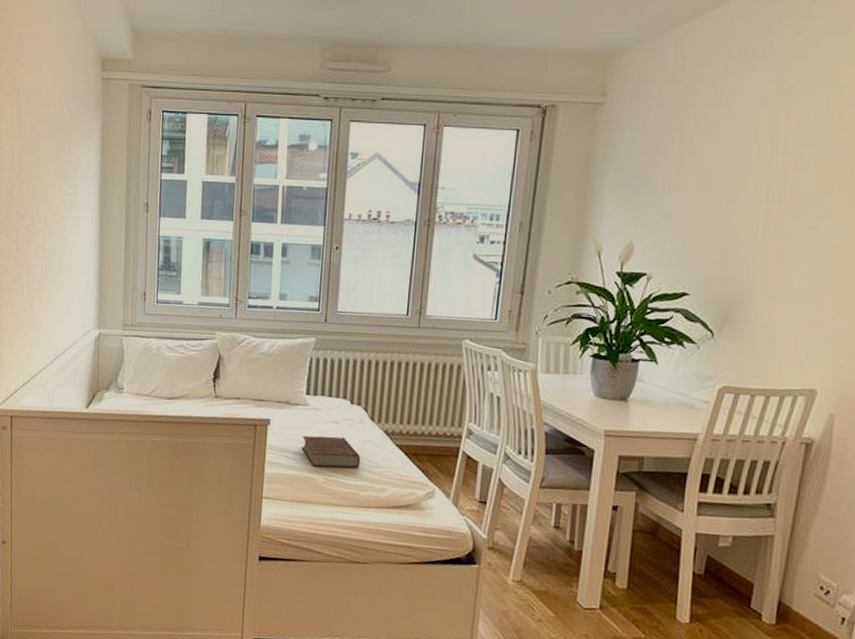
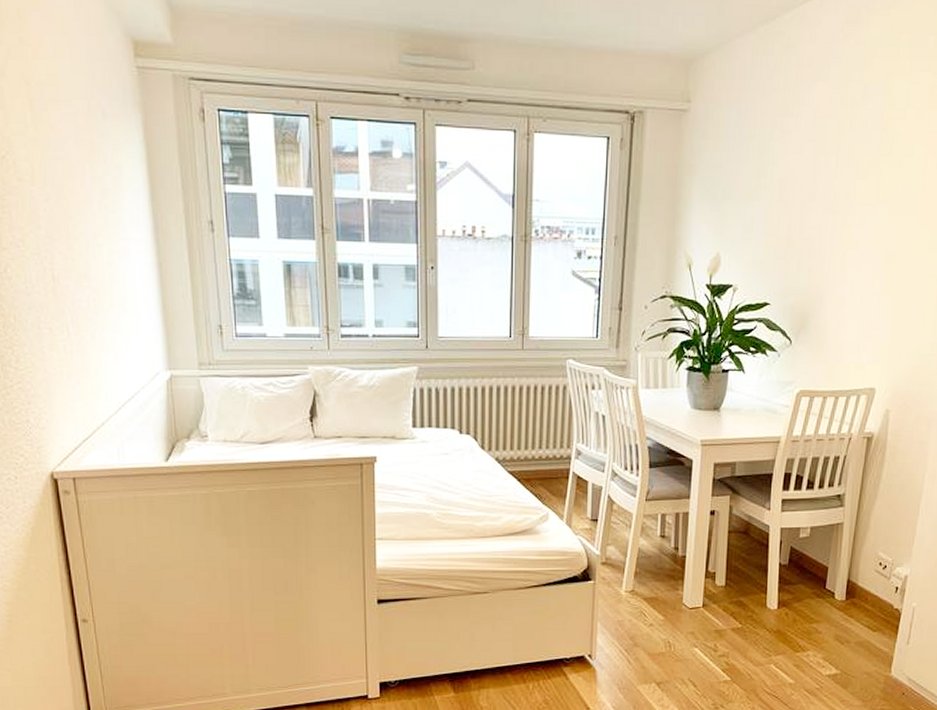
book: present [301,435,361,468] -> none [412,469,474,502]

